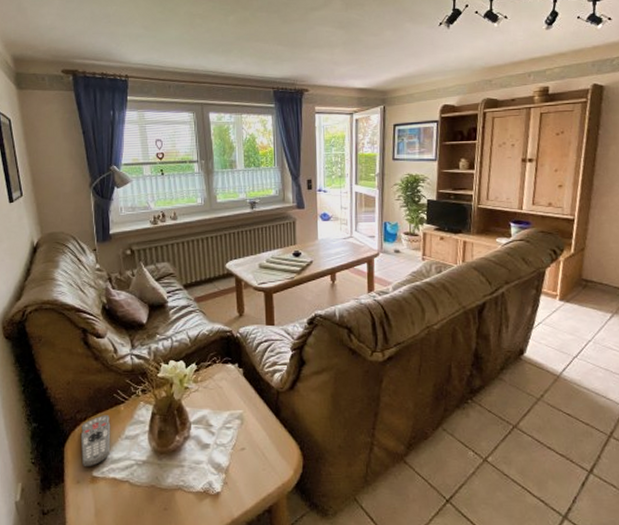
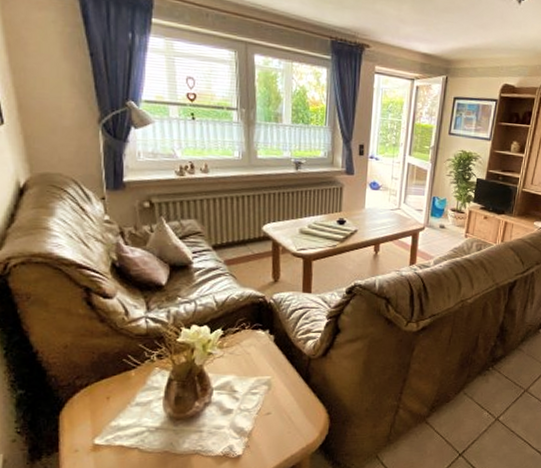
remote control: present [80,415,111,467] -> none [80,381,119,436]

